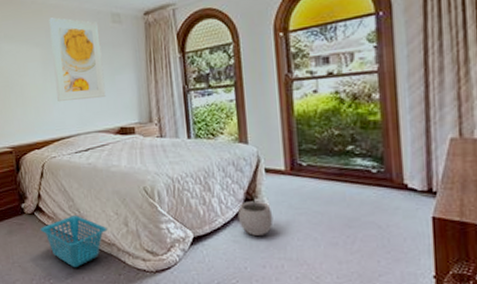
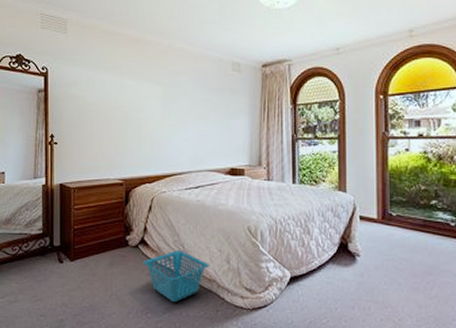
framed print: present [49,17,106,101] -> none [173,60,220,140]
plant pot: present [237,195,274,236] -> none [332,240,364,278]

